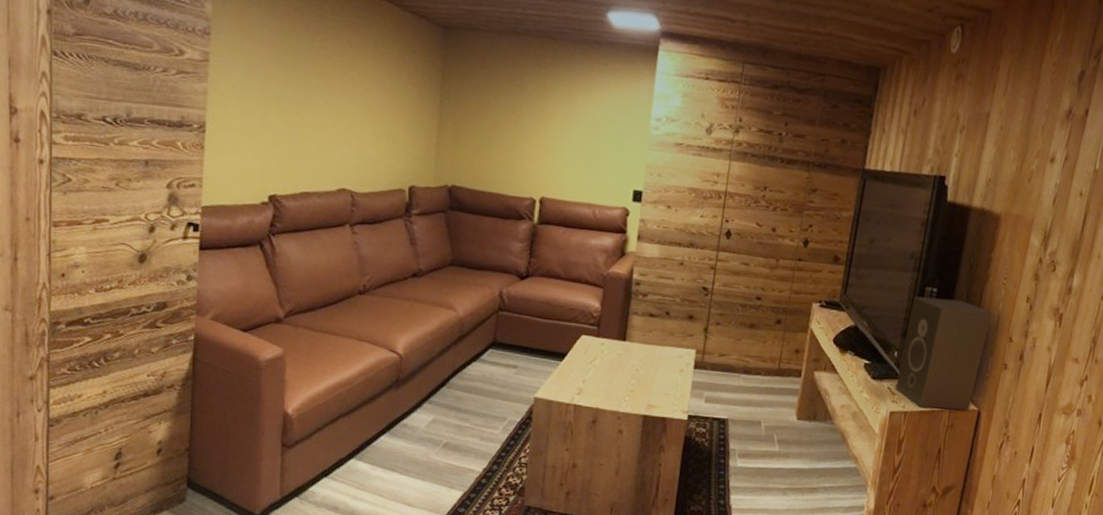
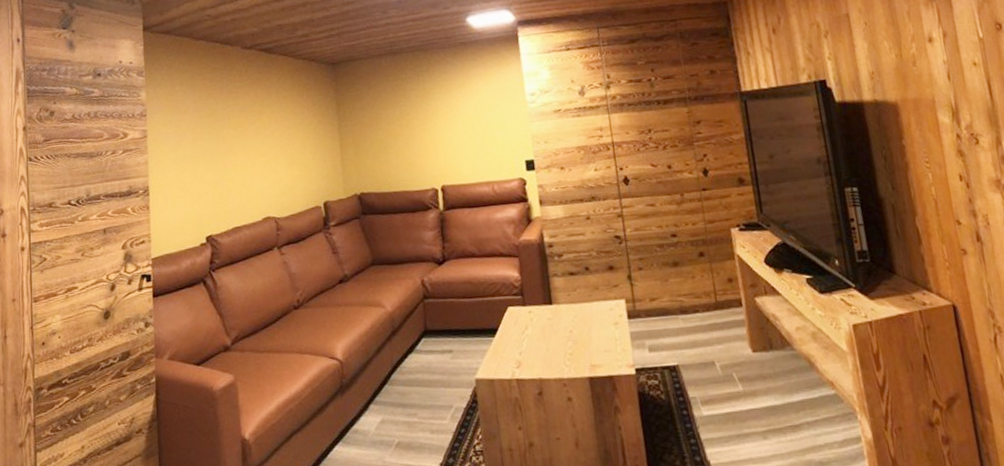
speaker: present [895,296,993,411] -> none [836,193,942,315]

